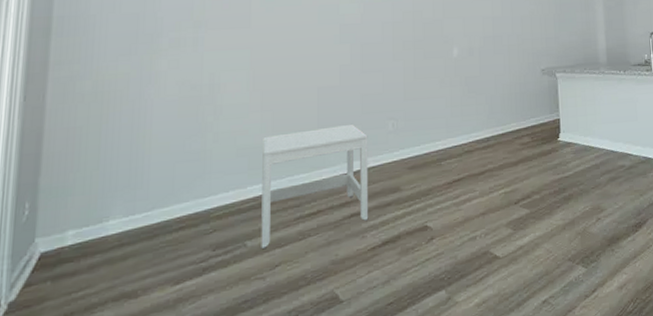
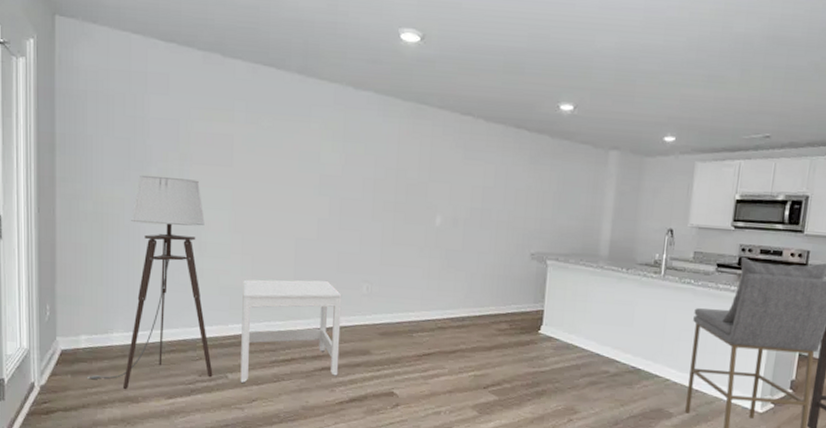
floor lamp: none [72,45,229,286] -> present [87,174,213,390]

